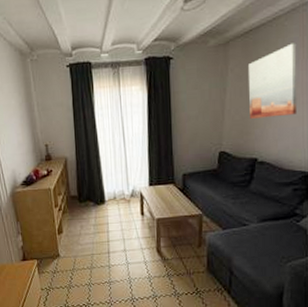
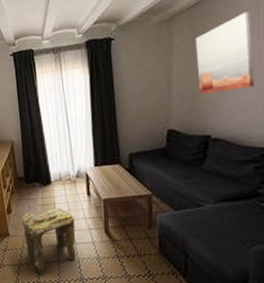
stool: none [73,228,128,296] -> present [21,208,76,274]

